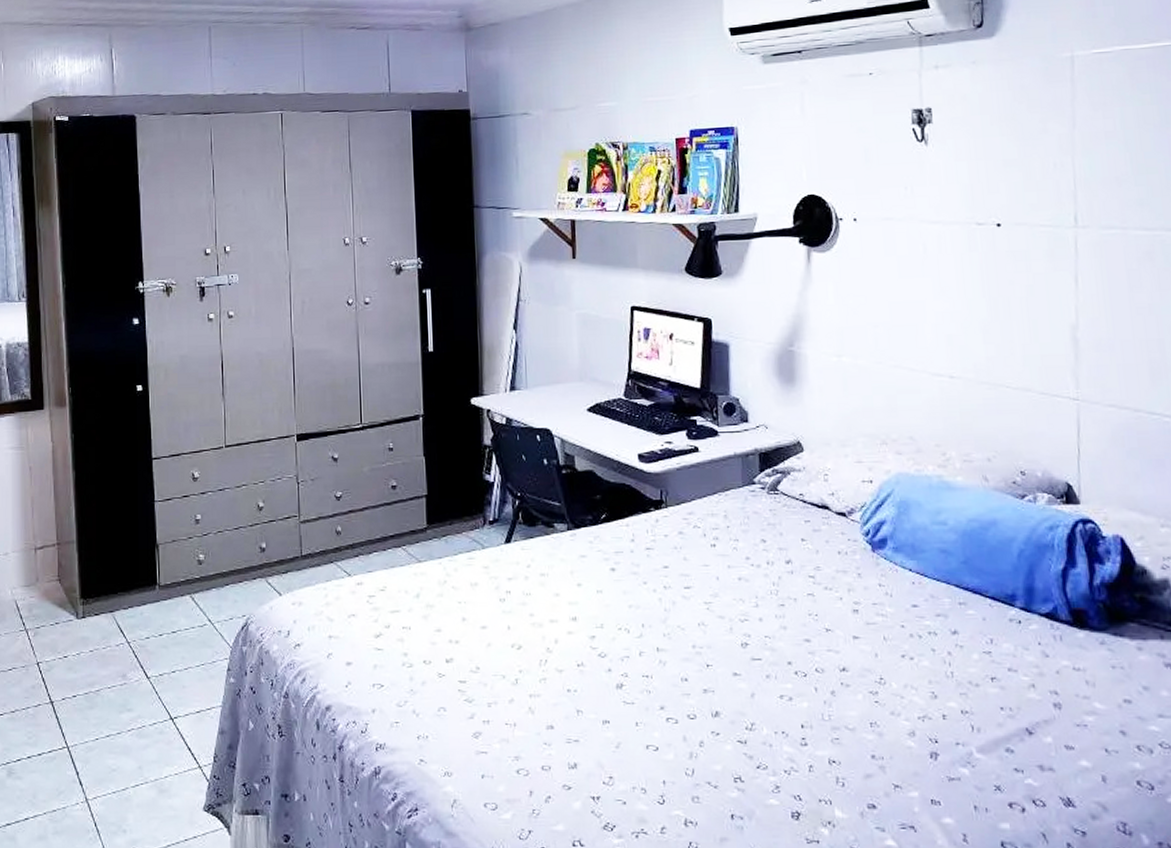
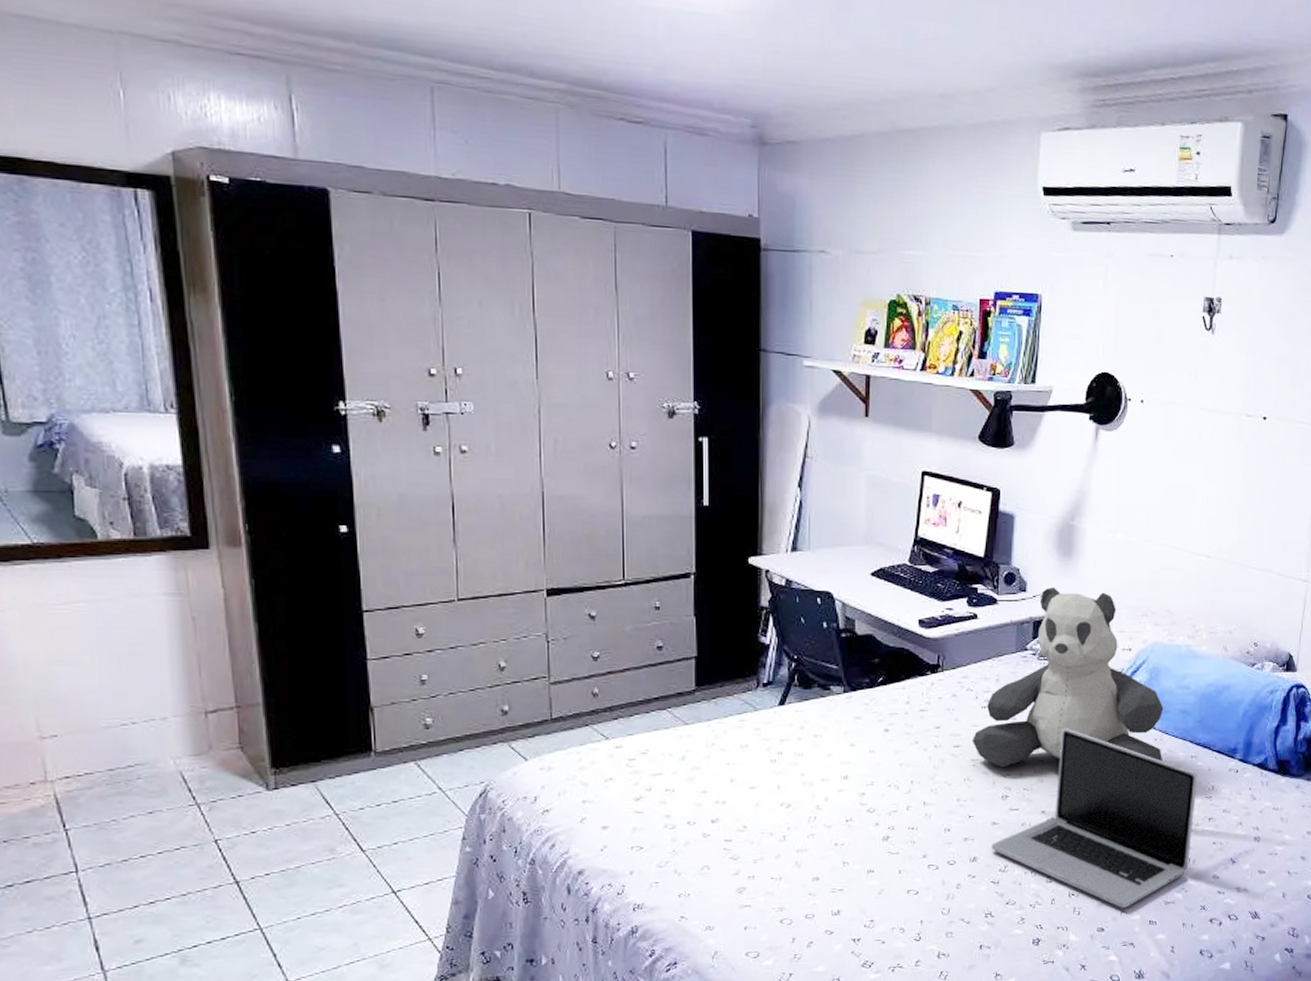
teddy bear: none [703,415,924,612] -> present [971,586,1164,768]
laptop: none [734,568,973,782] -> present [991,727,1198,908]

